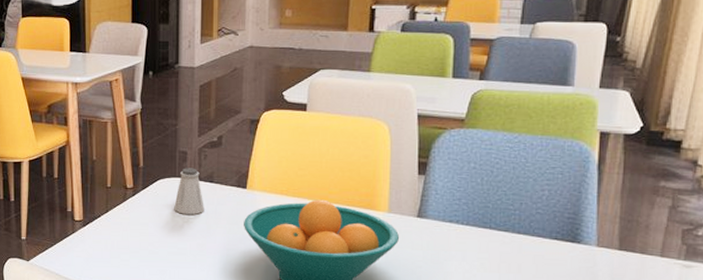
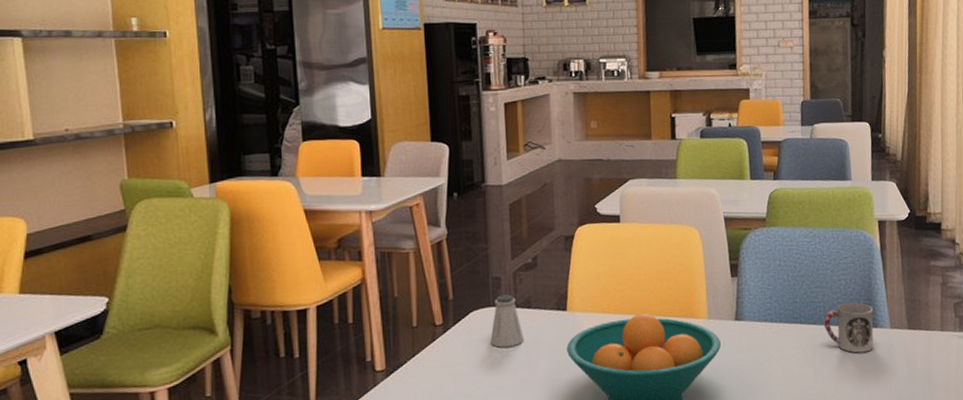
cup: none [517,215,578,267] -> present [824,302,874,353]

